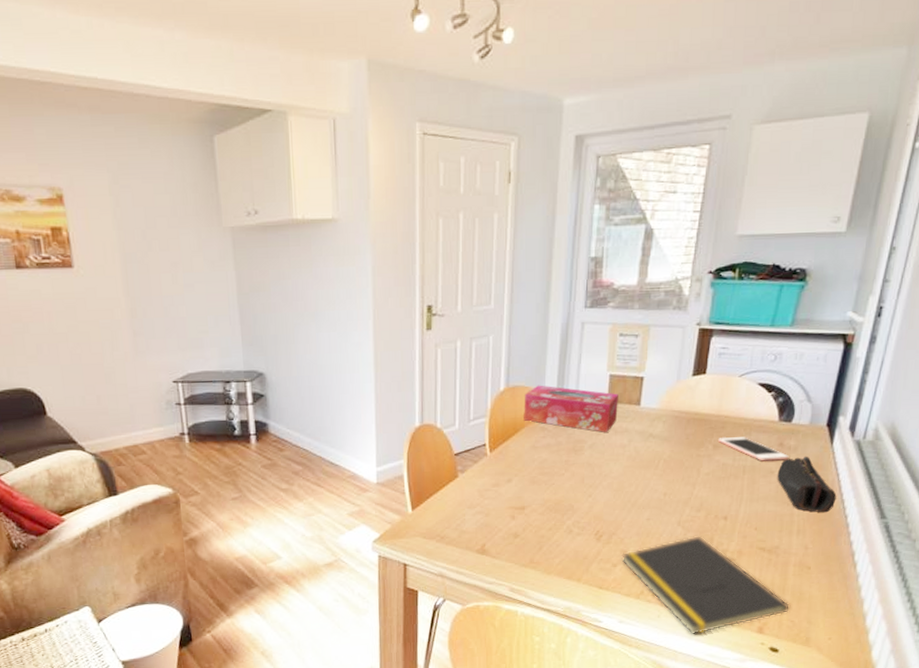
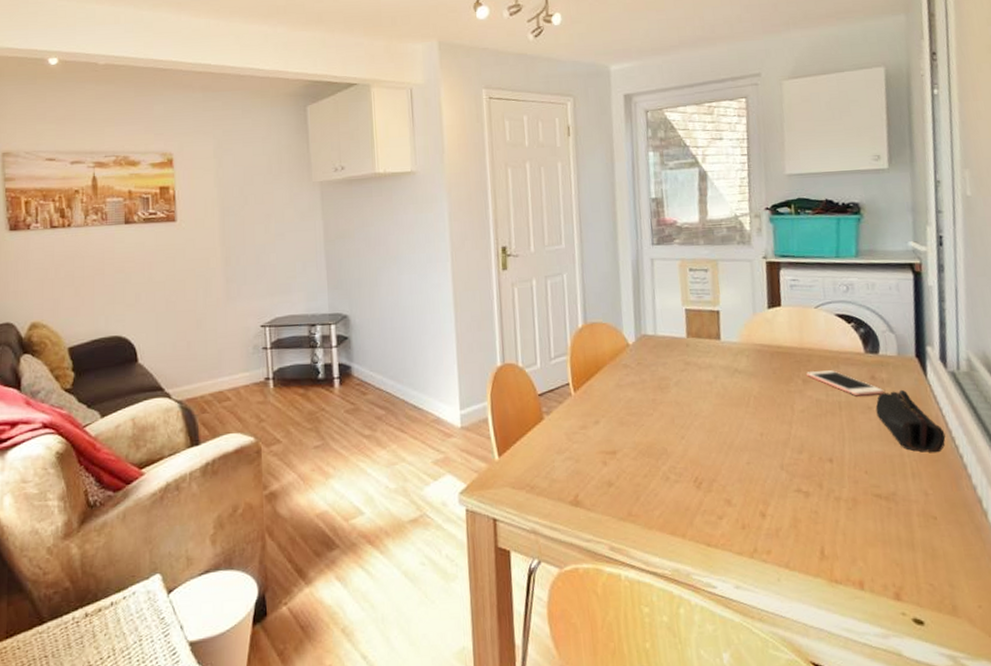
tissue box: present [524,385,618,432] -> none [603,321,699,369]
notepad: present [621,536,791,635] -> none [726,481,926,603]

